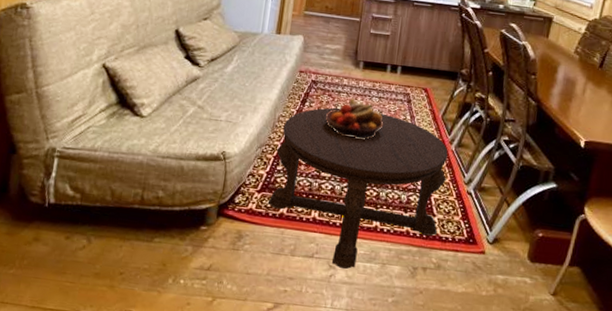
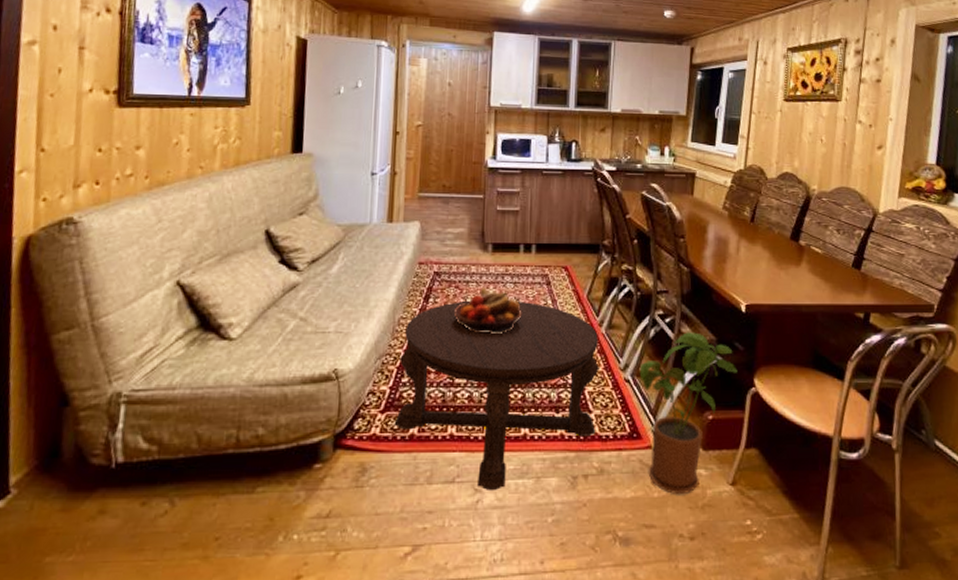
house plant: none [479,158,570,297] -> present [639,332,738,494]

